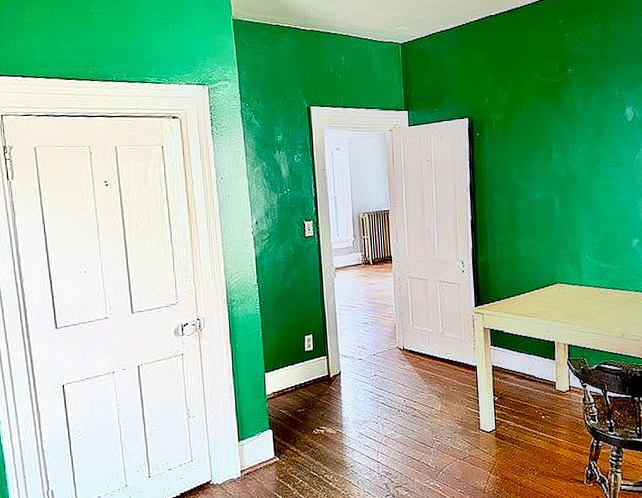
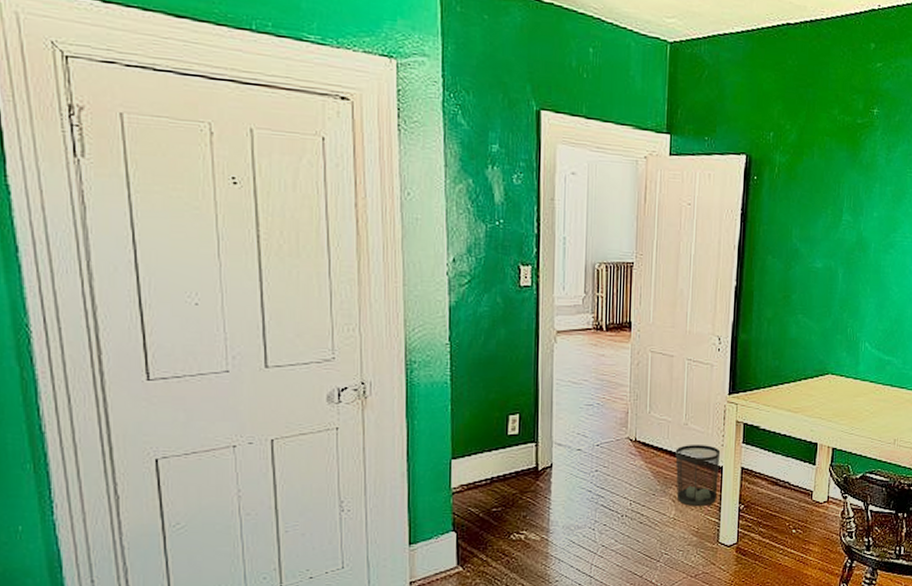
waste bin: none [436,349,475,401] -> present [675,445,721,507]

